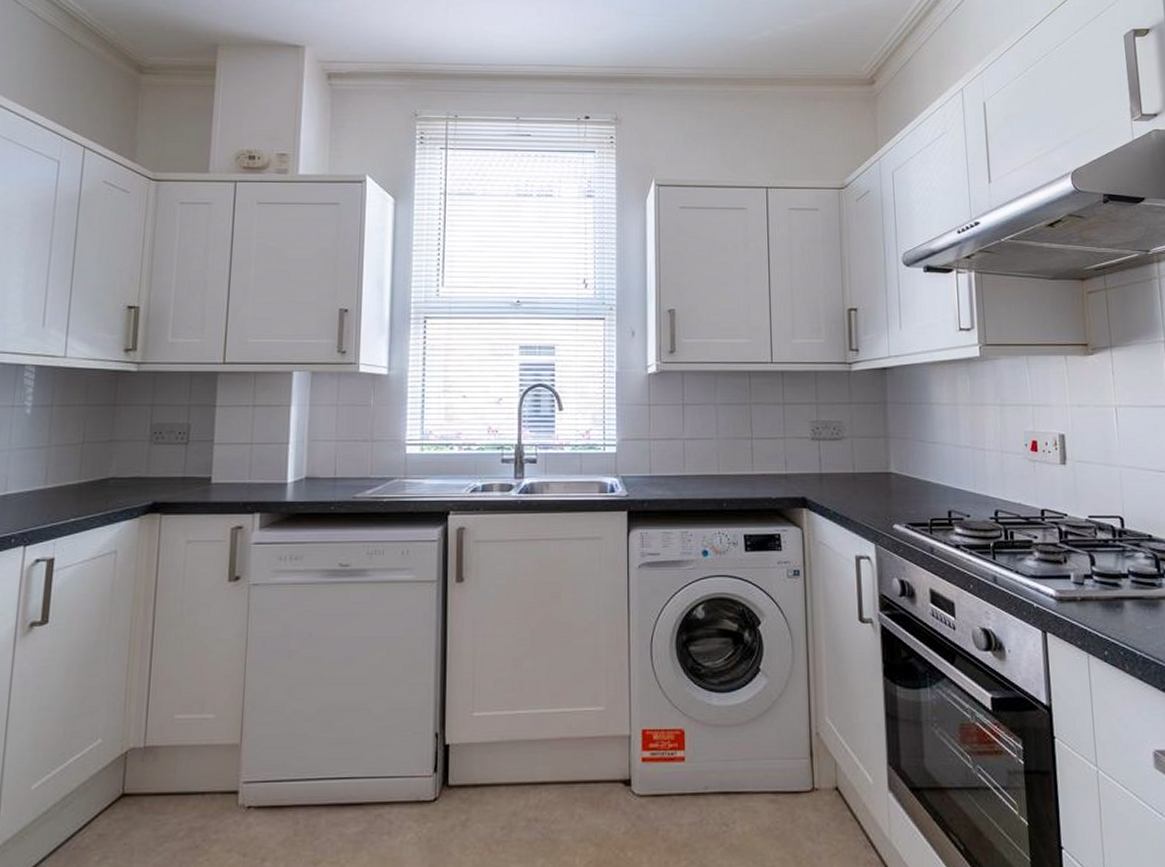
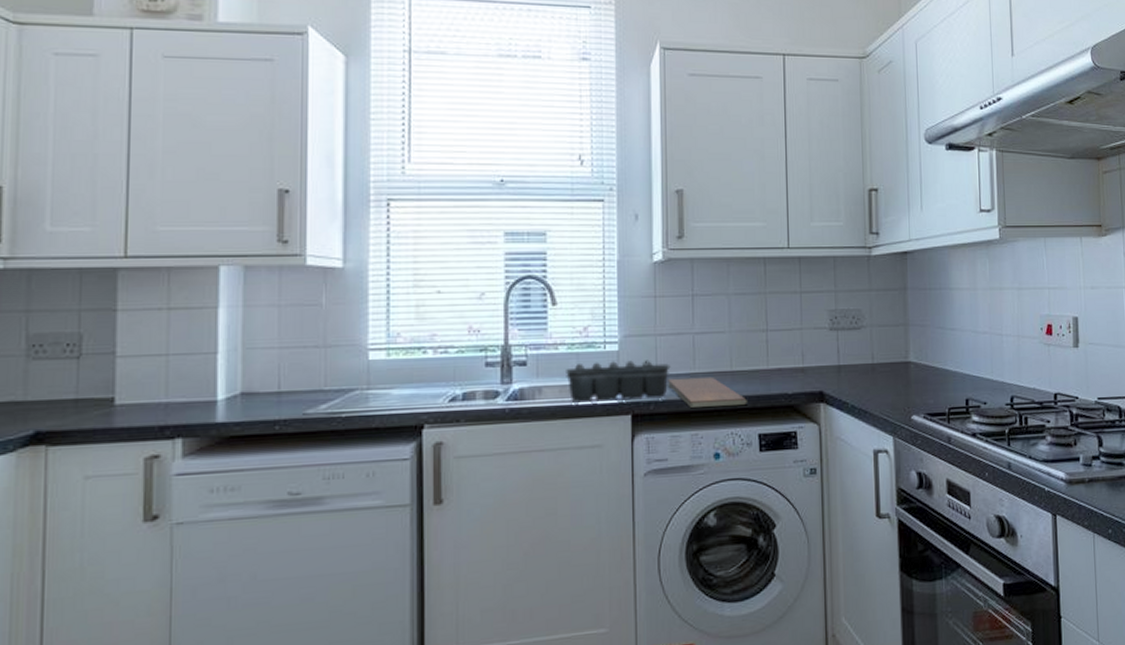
dish rack: none [570,462,663,499] -> present [566,360,671,403]
chopping board: none [659,479,733,507] -> present [666,376,747,408]

